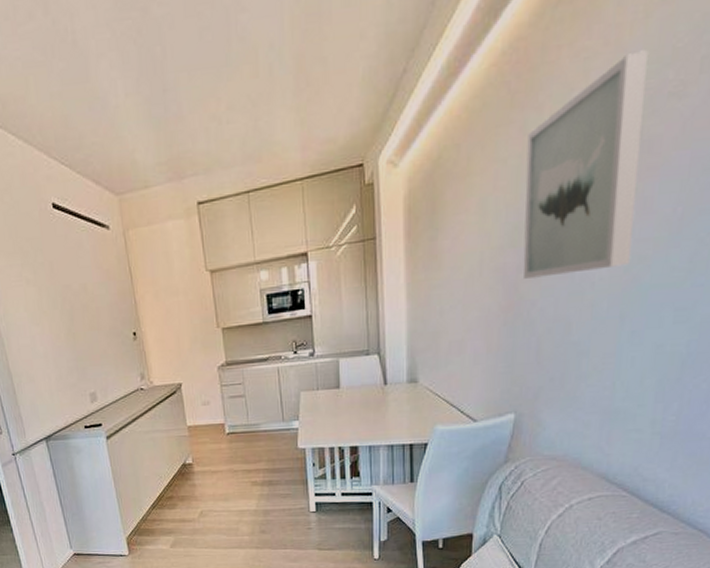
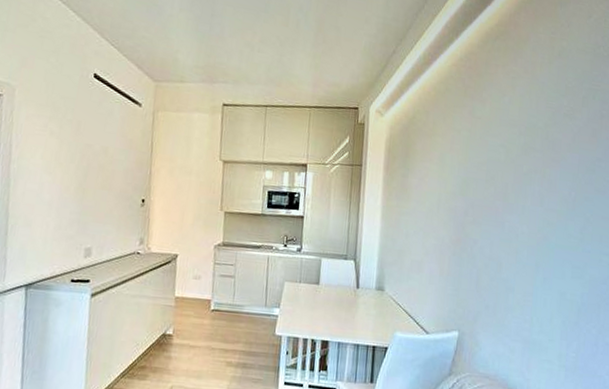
wall art: present [523,50,648,279] -> none [468,82,551,227]

